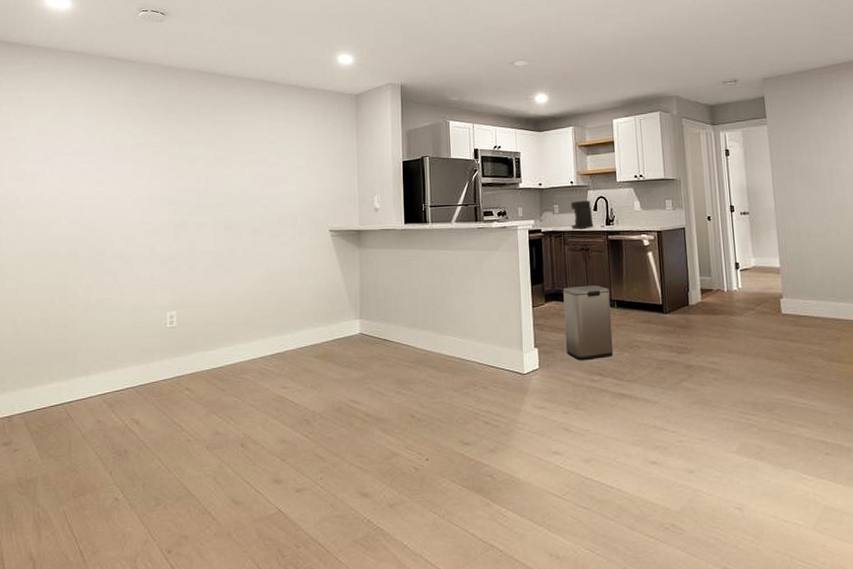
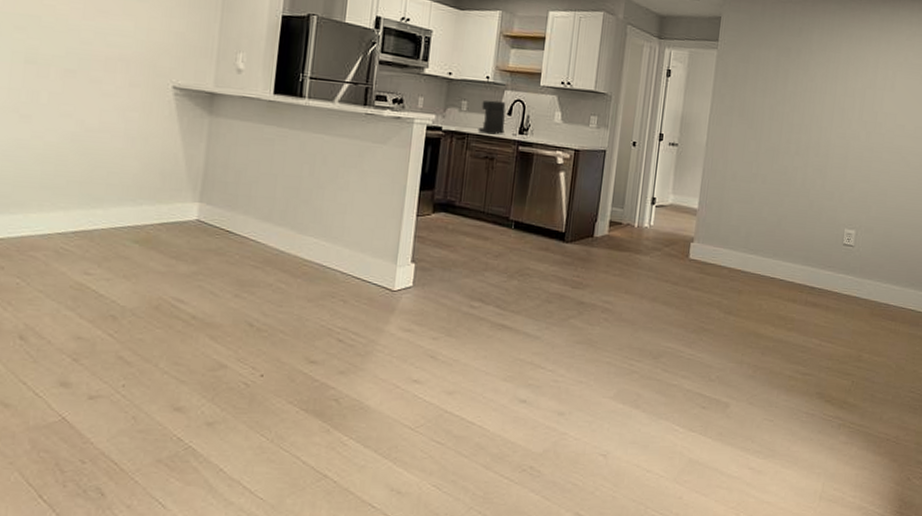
pedal bin: present [563,284,614,361] -> none [447,198,509,284]

